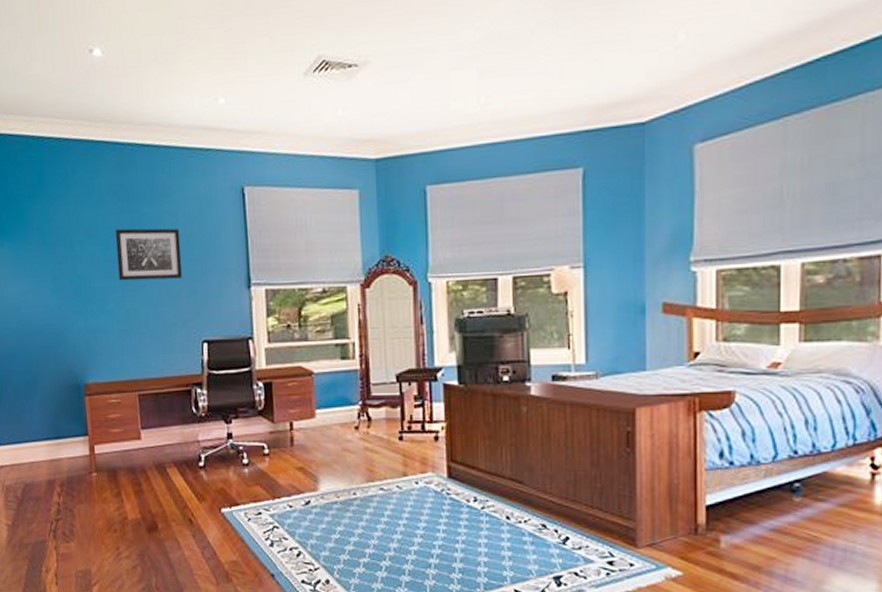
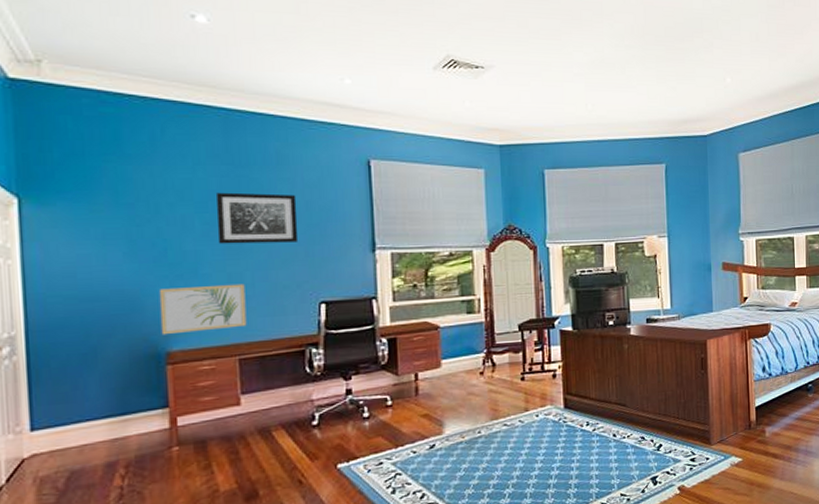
wall art: none [76,320,143,368] -> present [158,283,247,335]

